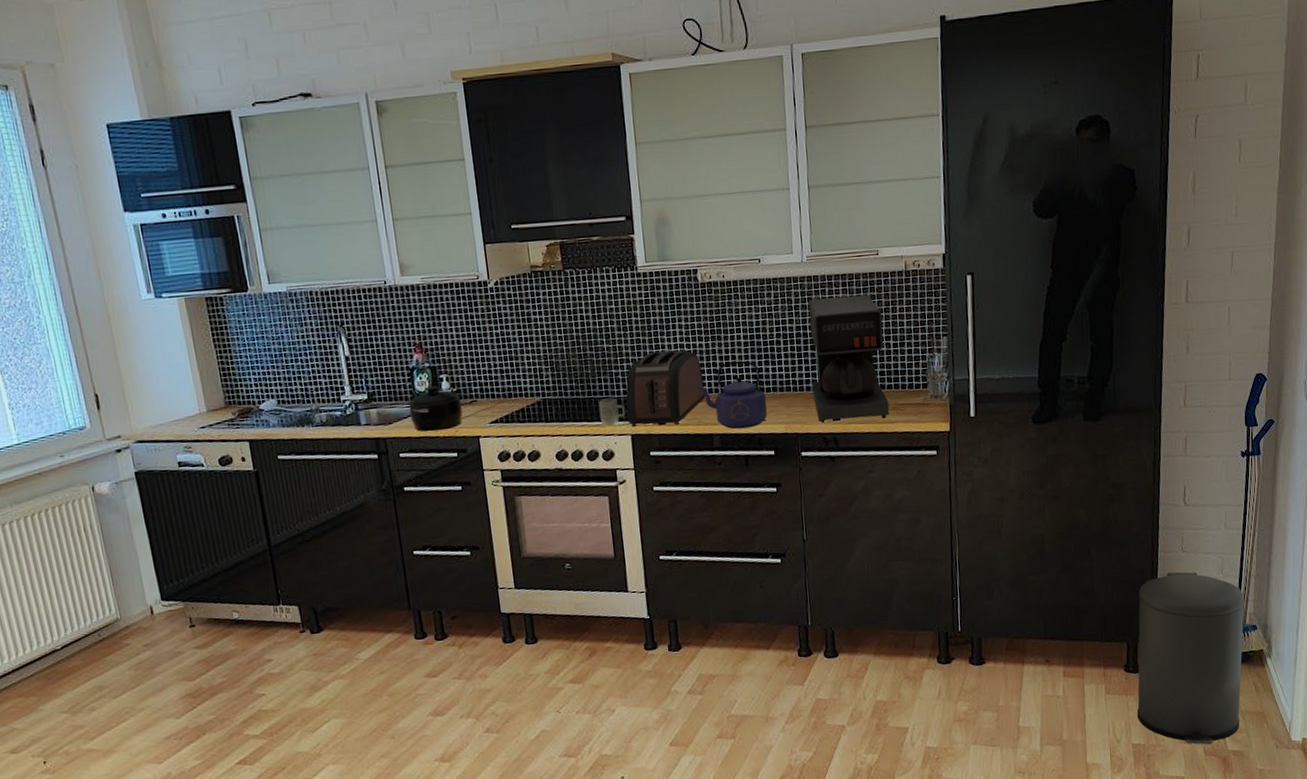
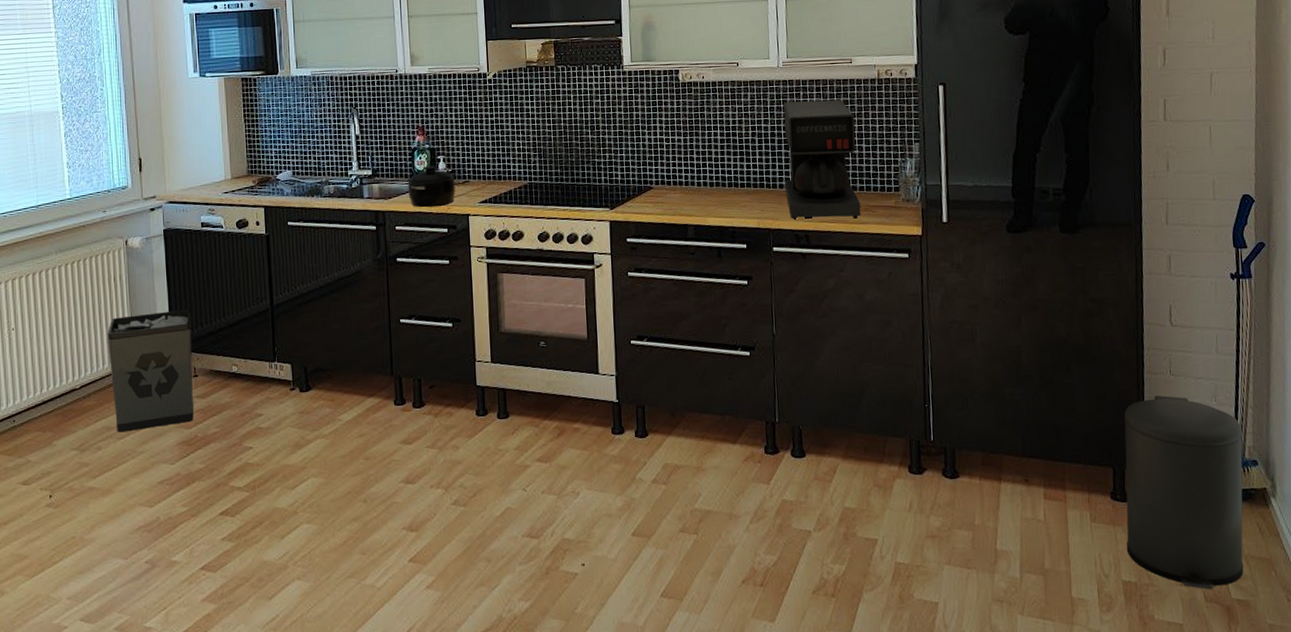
recycling bin: none [84,556,196,691] -> present [107,308,194,432]
mug: present [598,398,627,426] -> none [580,185,606,211]
toaster: present [626,349,705,427] -> none [606,143,682,215]
kettle: present [698,360,768,430] -> none [675,156,741,222]

